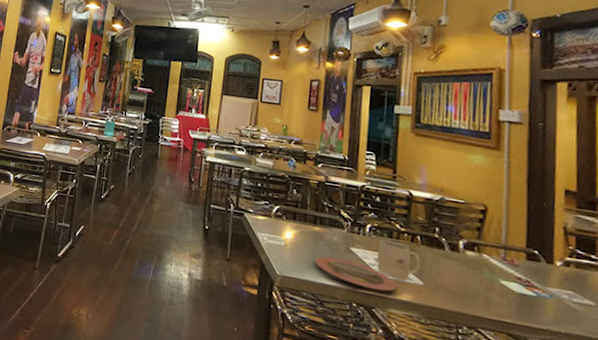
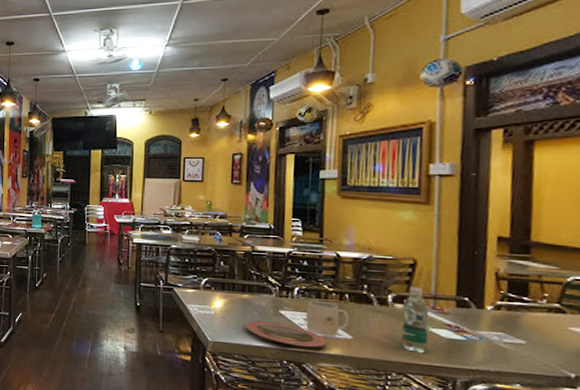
bottle: none [472,234,500,307] -> present [401,287,430,353]

